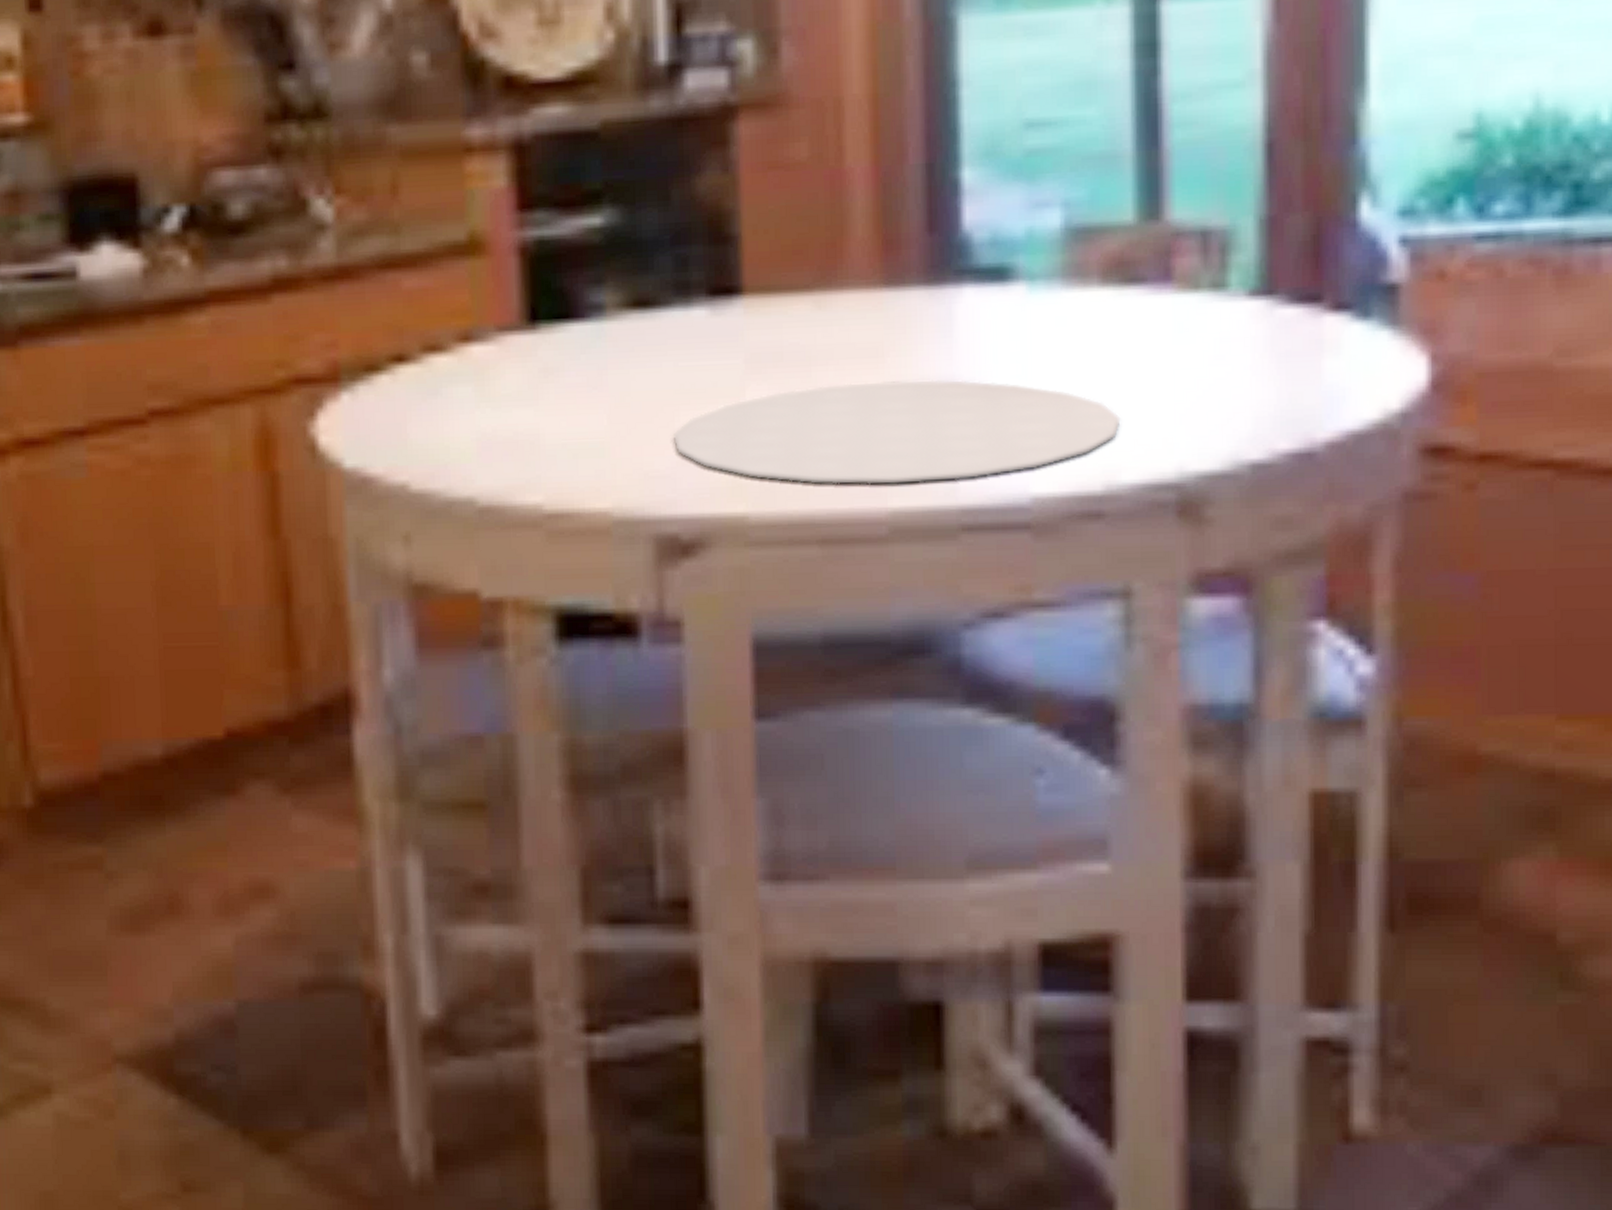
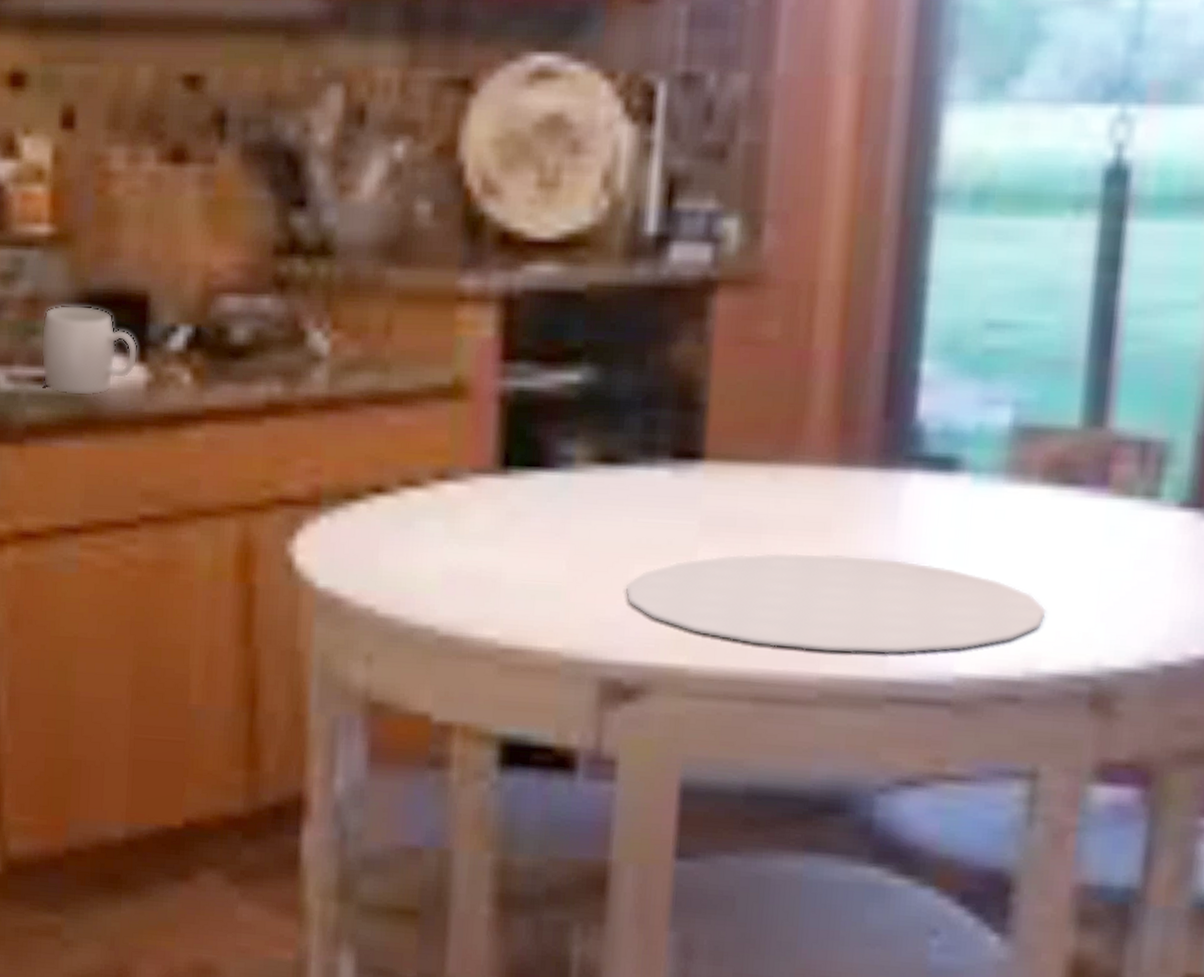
mug: none [26,194,131,291] -> present [40,304,138,397]

